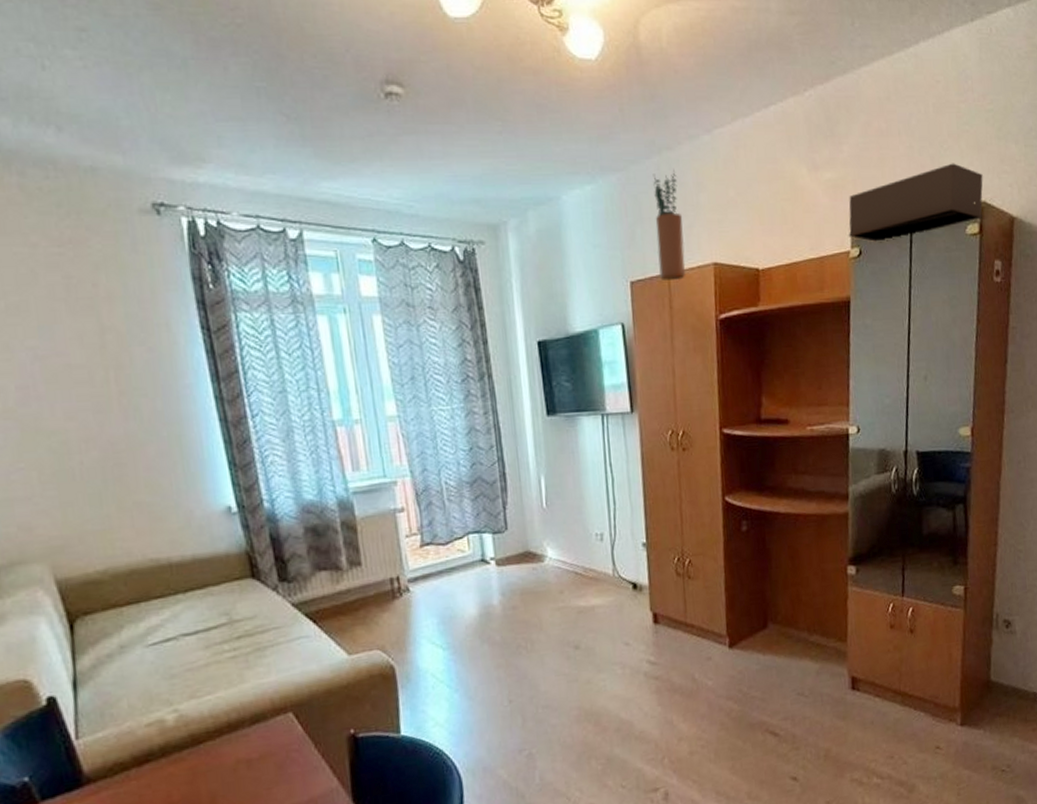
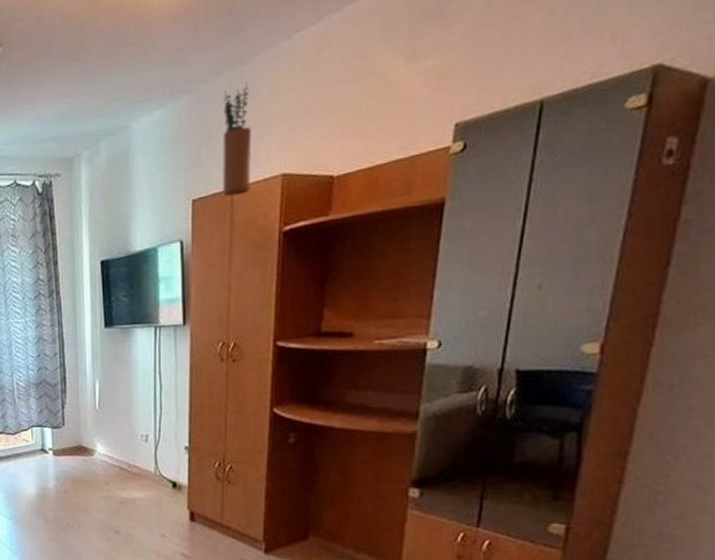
decorative box: present [848,163,983,243] -> none [450,21,663,133]

